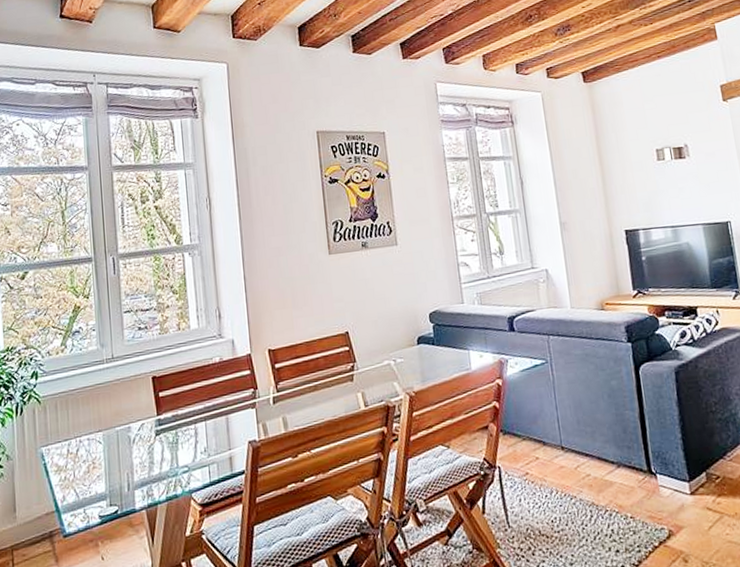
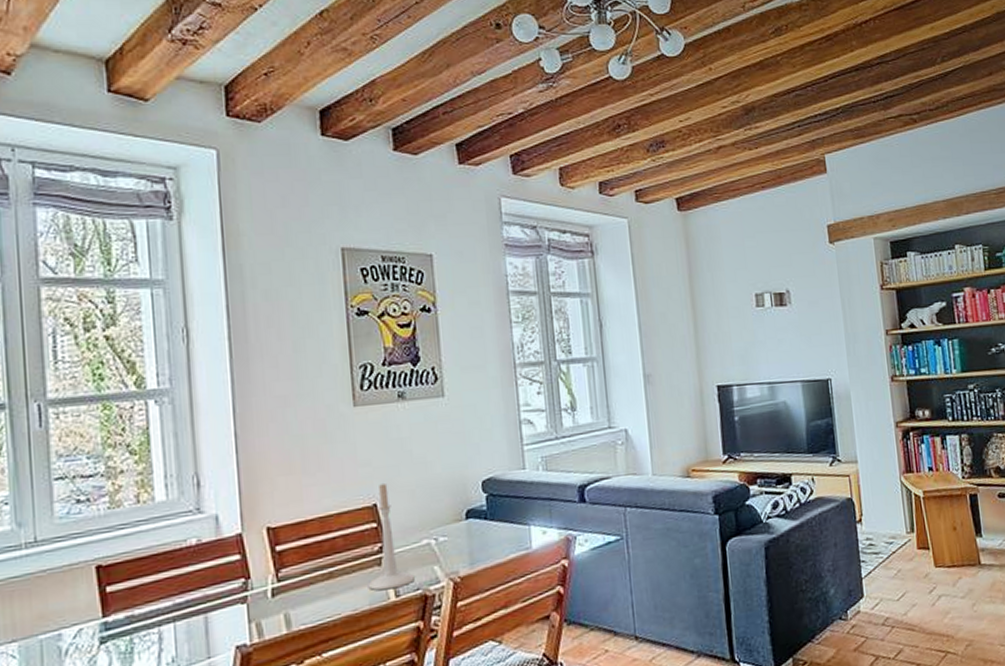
candlestick: none [343,315,379,402] -> present [367,484,415,591]

